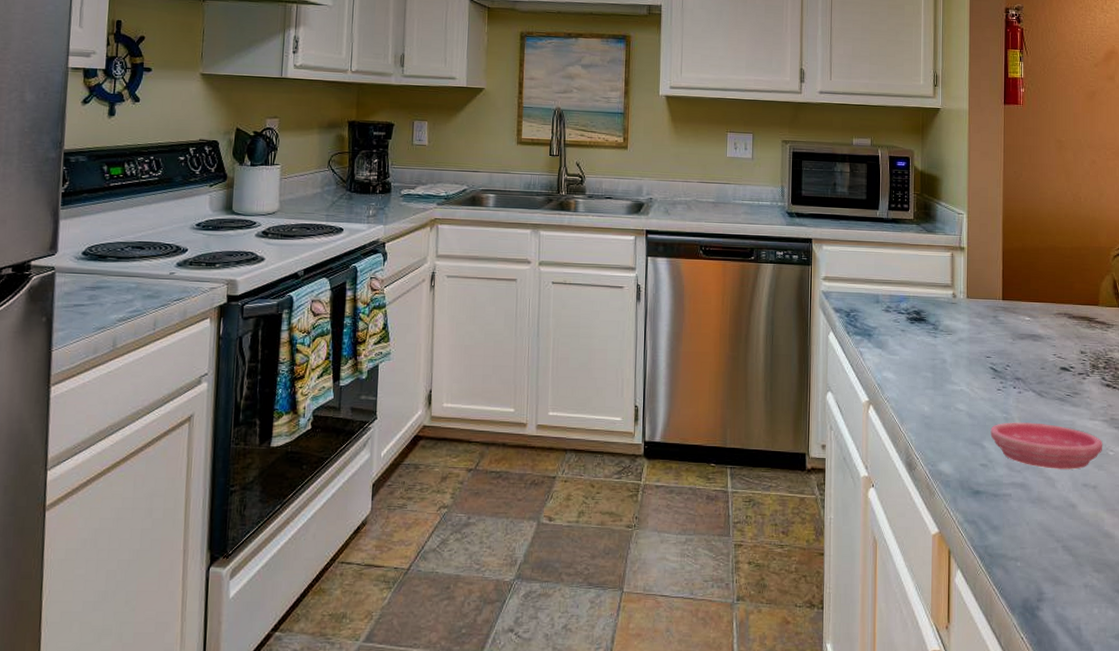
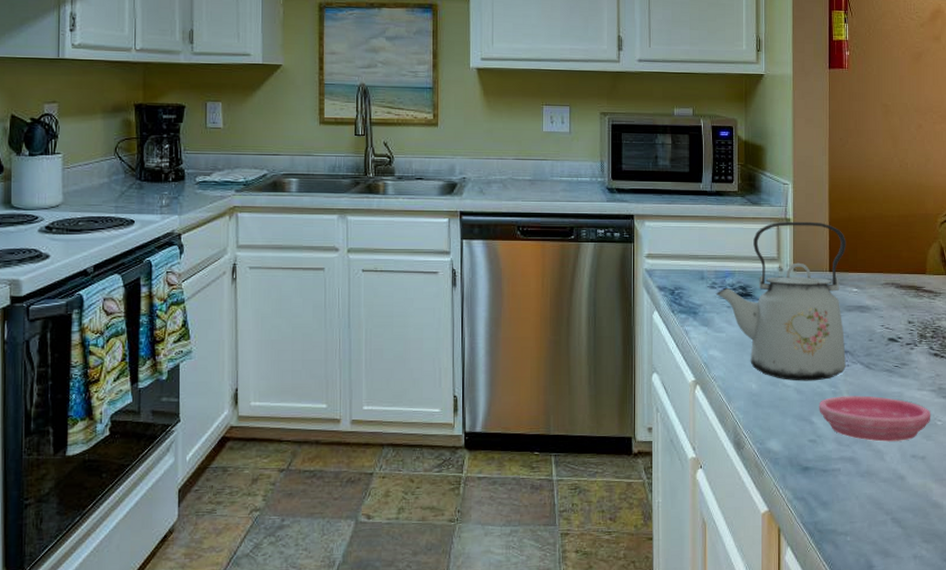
kettle: none [890,249,1020,406] -> present [715,221,847,381]

